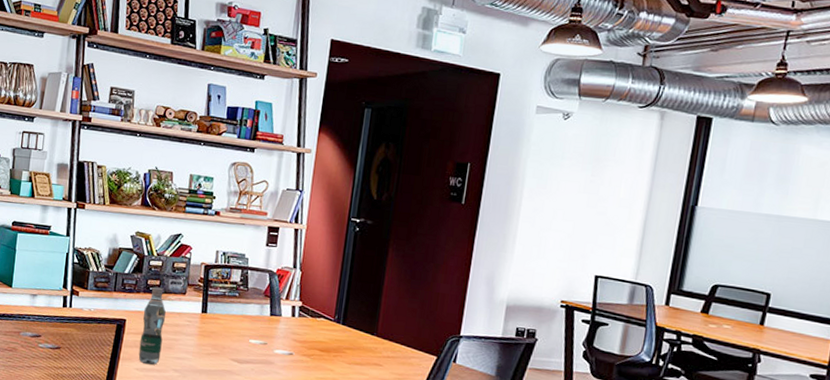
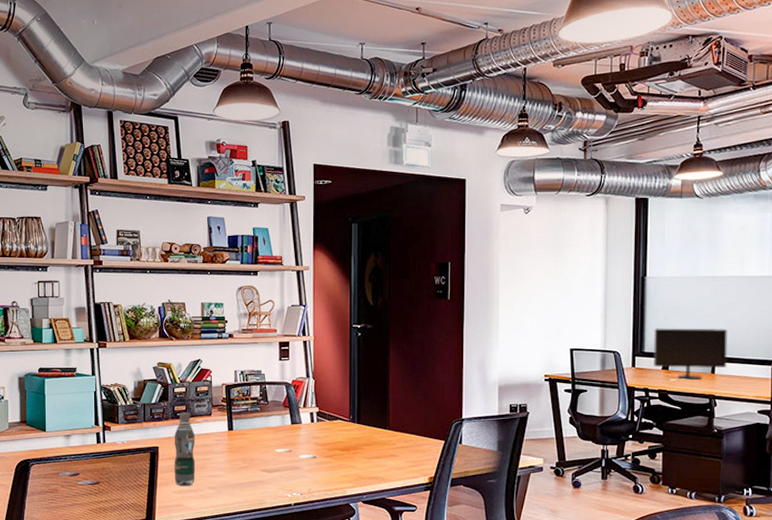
computer monitor: none [691,265,787,330] -> present [653,328,727,380]

